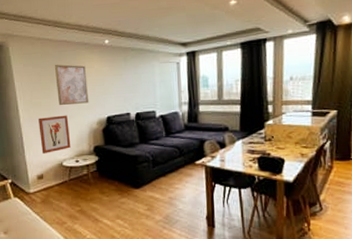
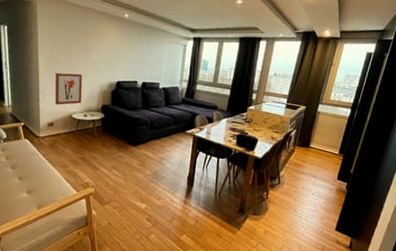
wall art: present [54,64,89,105] -> none [75,27,105,67]

